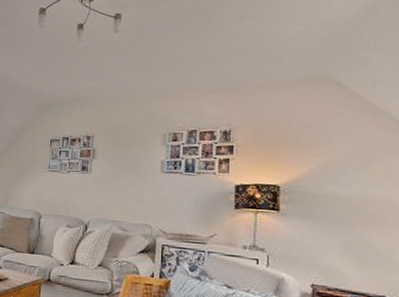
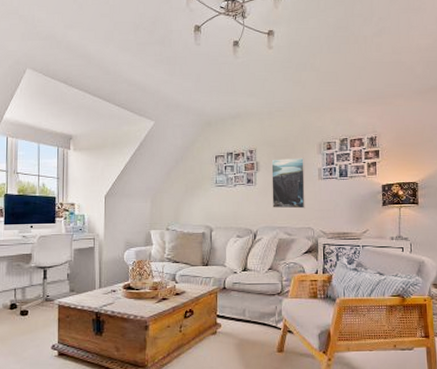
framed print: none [107,147,147,203] -> present [271,157,305,209]

